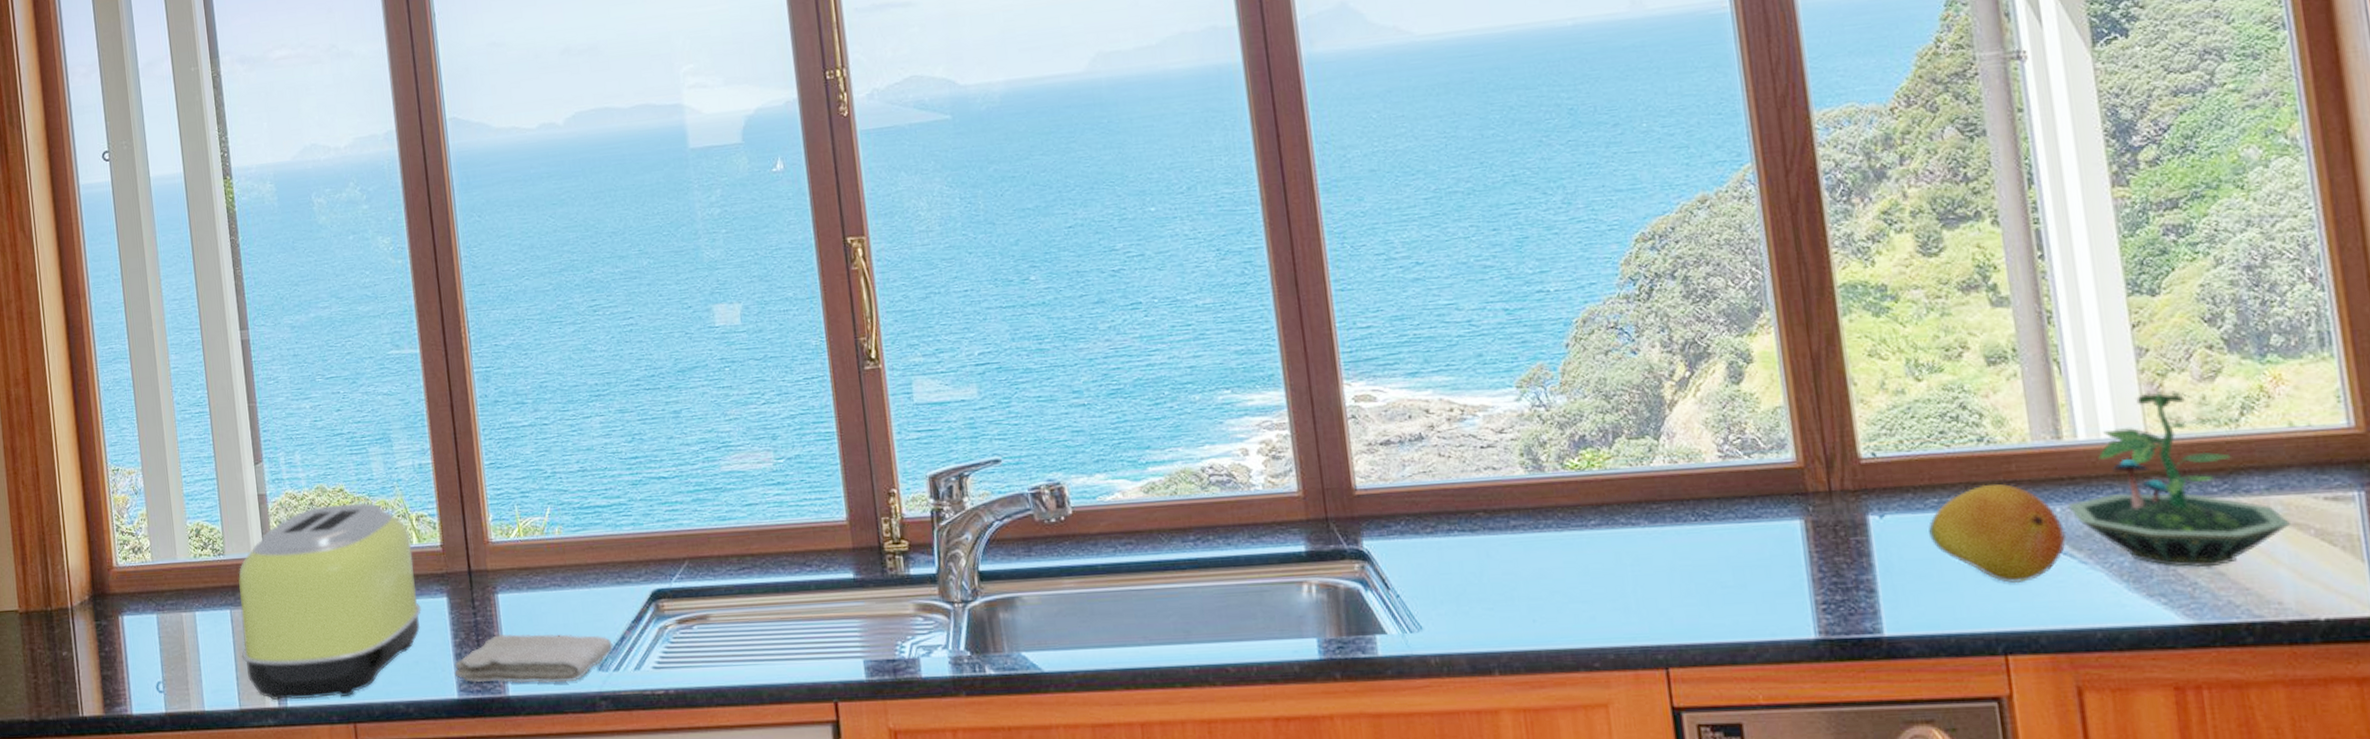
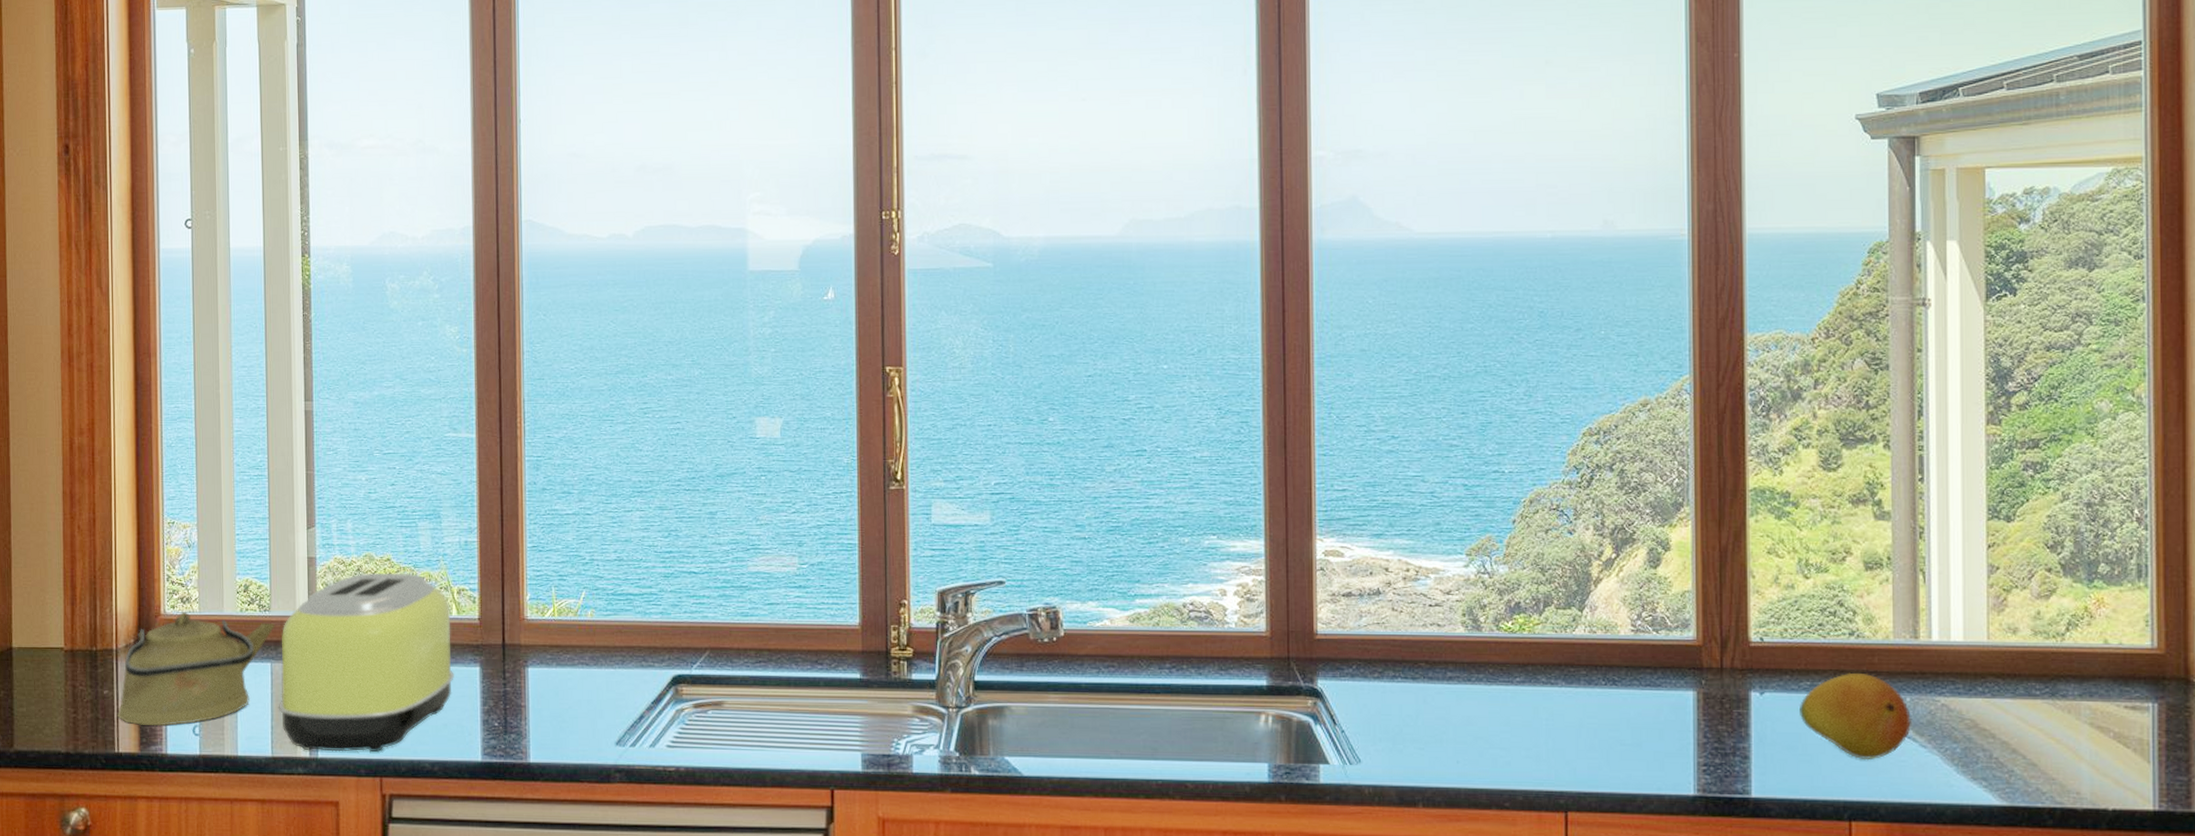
kettle: none [78,561,232,686] -> present [118,611,276,727]
washcloth: present [454,634,613,683] -> none [480,704,632,754]
terrarium: present [2068,390,2292,568] -> none [1917,604,2096,759]

